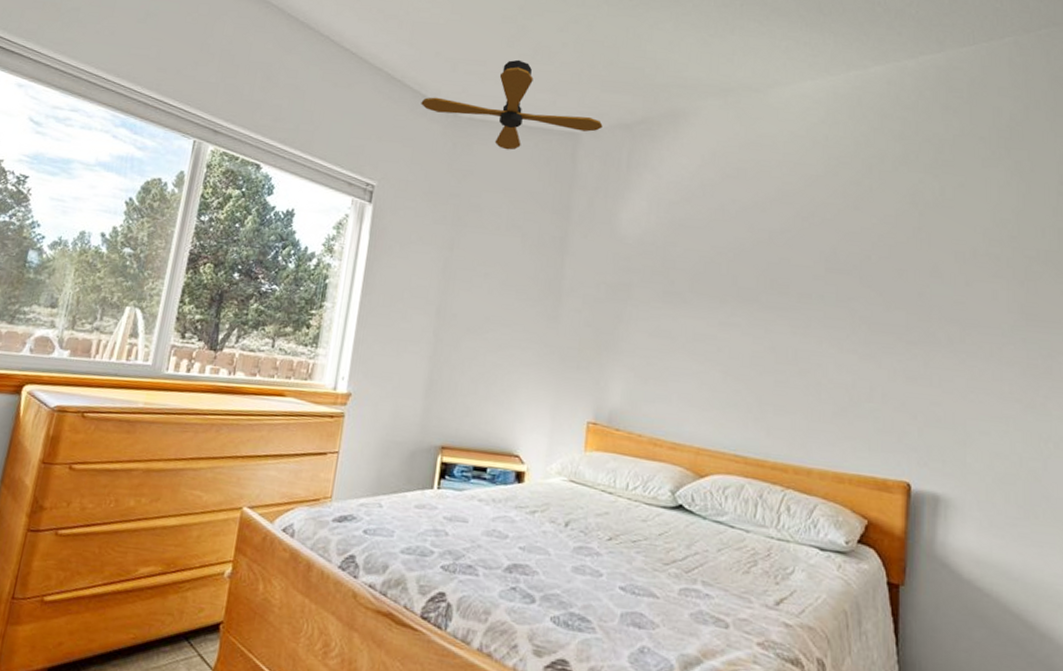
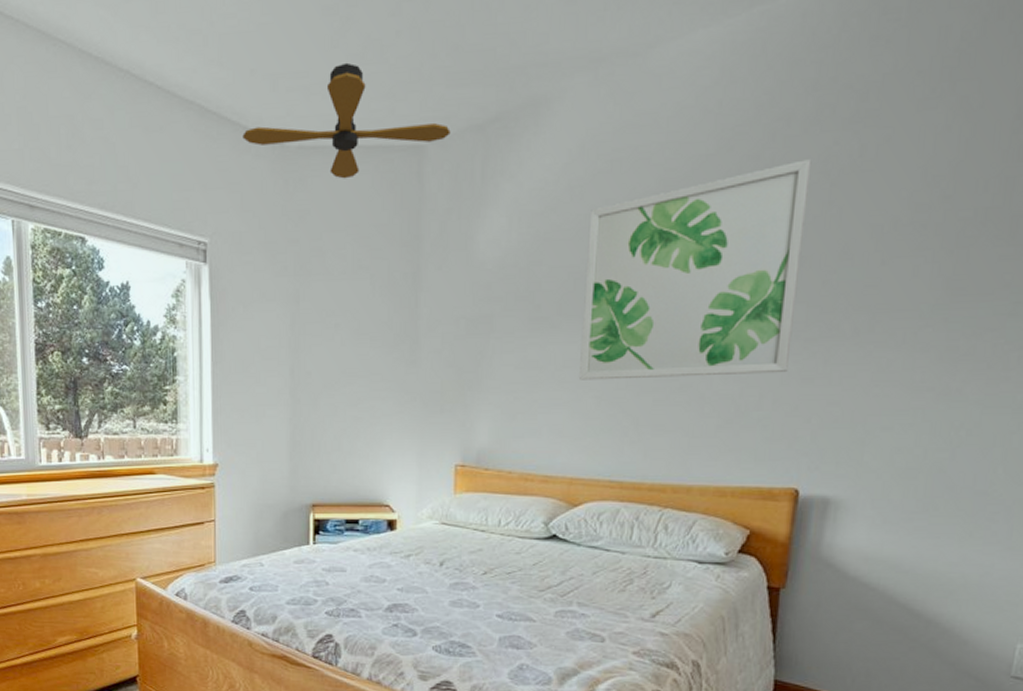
wall art: none [706,191,902,370] -> present [578,159,812,380]

